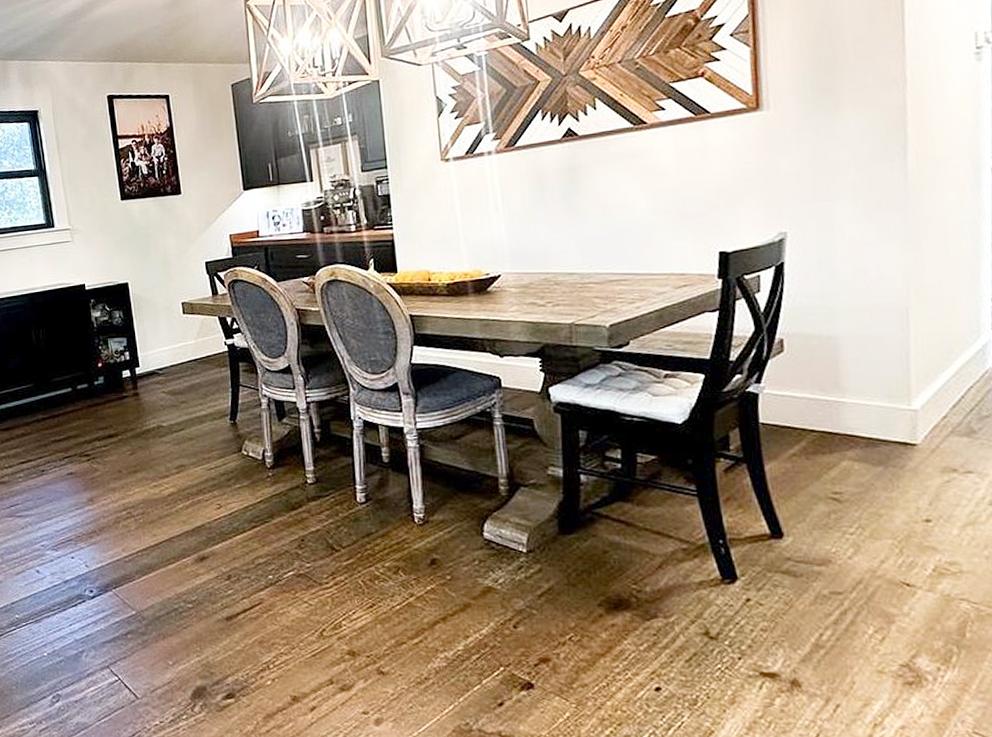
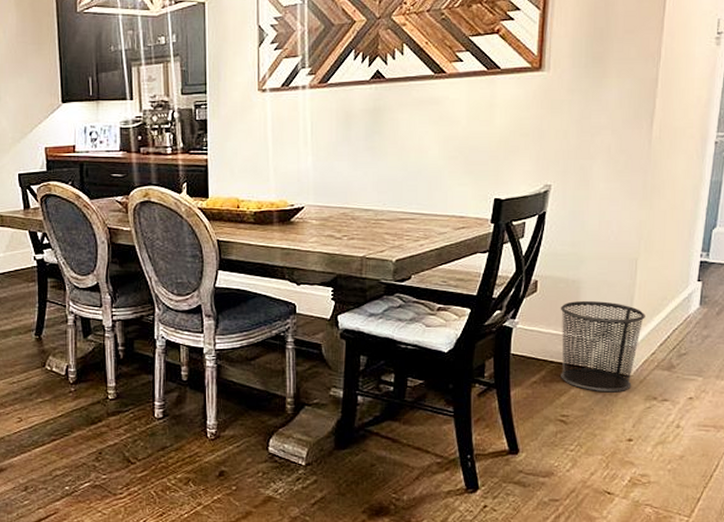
waste bin: none [815,359,928,465] -> present [560,301,645,393]

